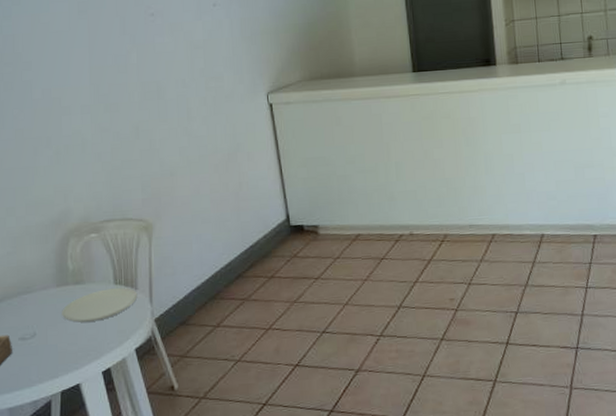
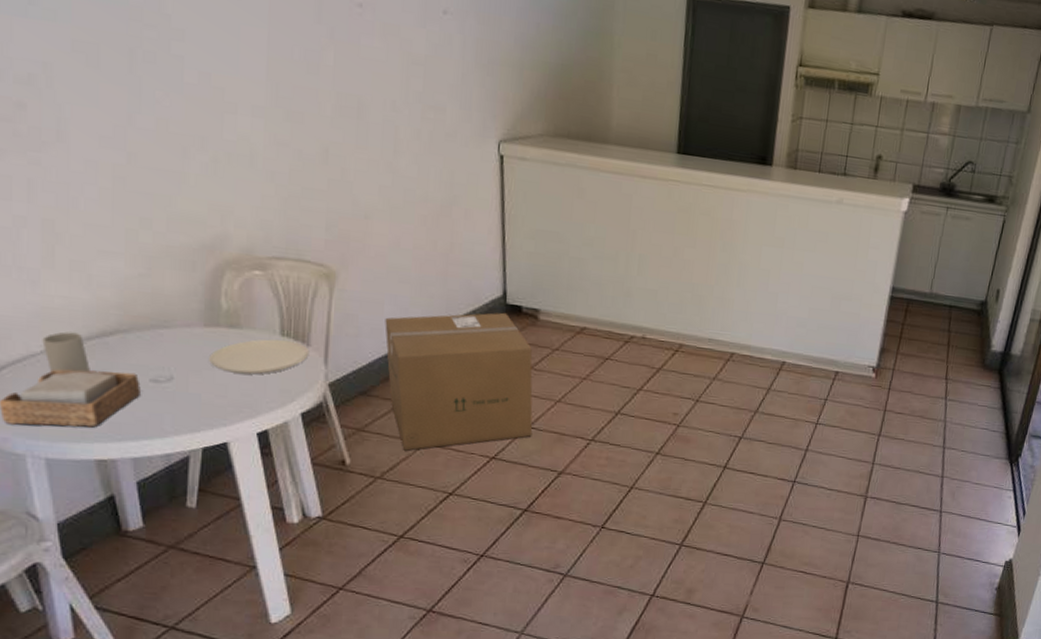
box: none [194,233,328,370] -> present [385,312,533,451]

